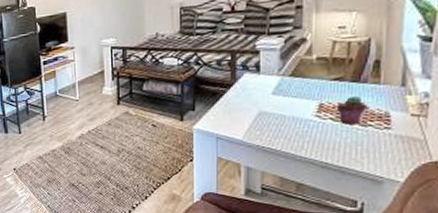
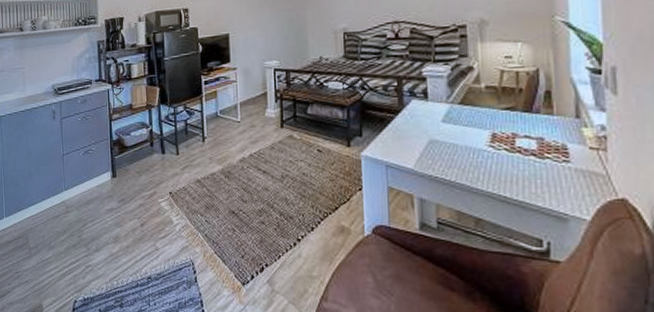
potted succulent: present [336,96,367,125] -> none [510,127,542,156]

